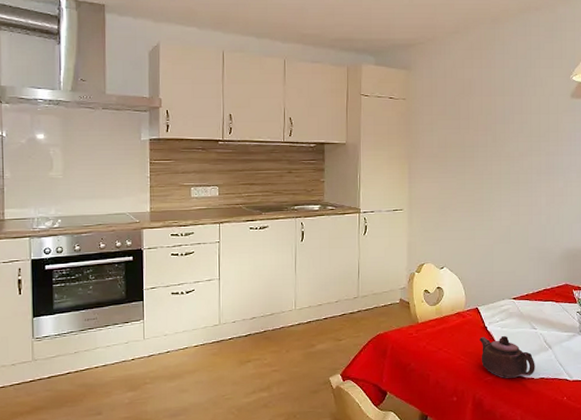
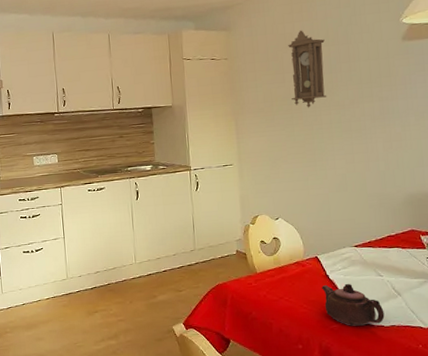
pendulum clock: none [465,77,500,157] -> present [288,30,327,108]

